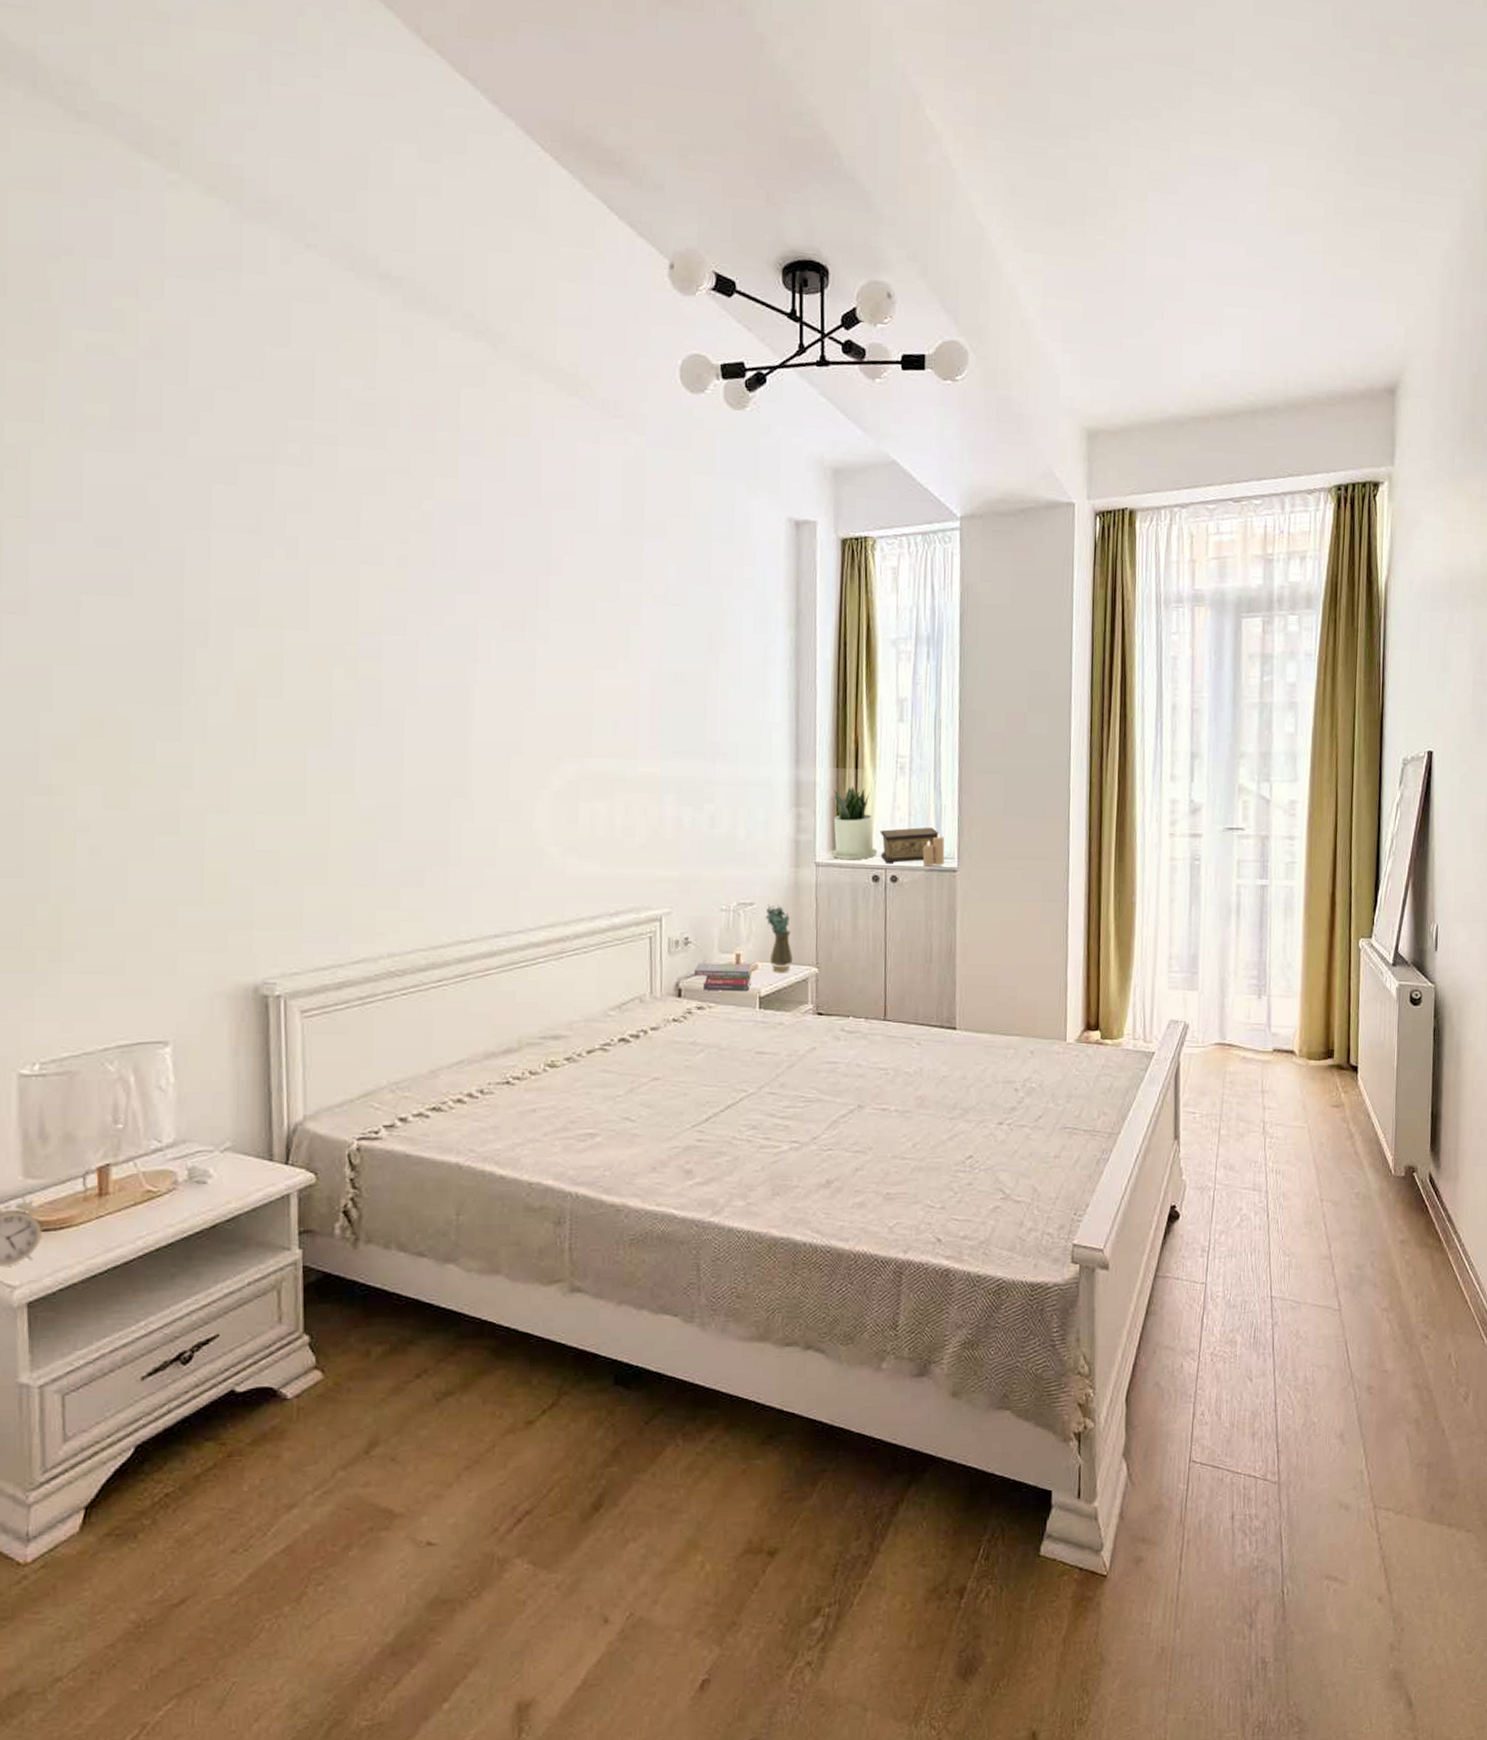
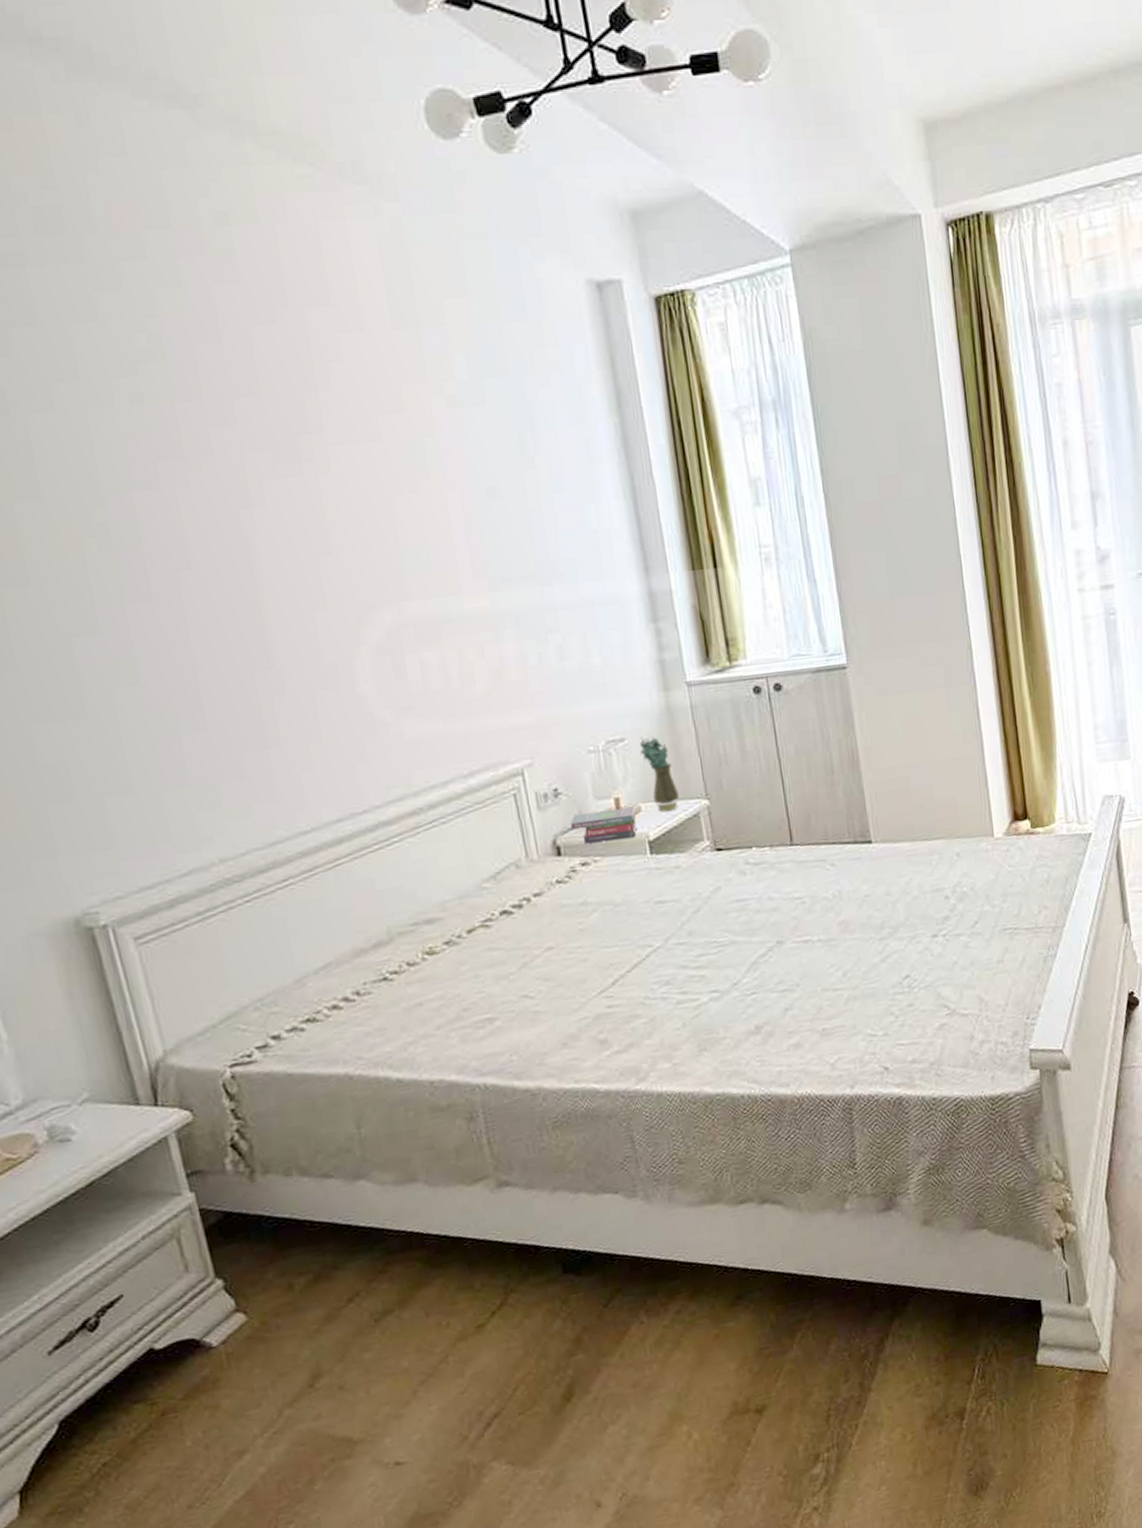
planter: present [831,786,878,860] -> none [694,589,755,675]
decorative box: present [880,827,939,864] -> none [753,621,821,671]
candle: present [922,833,945,867] -> none [805,628,832,668]

